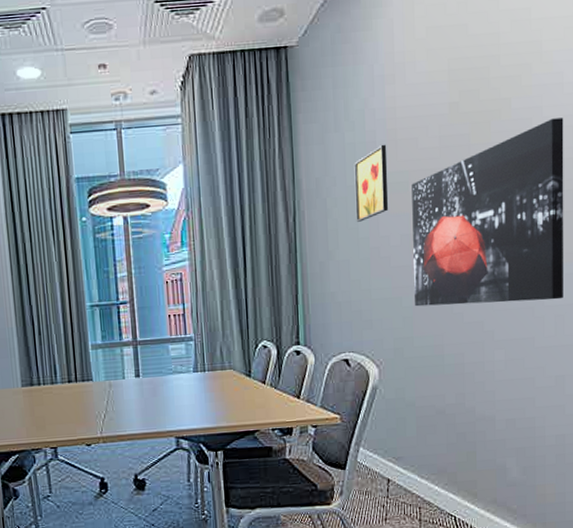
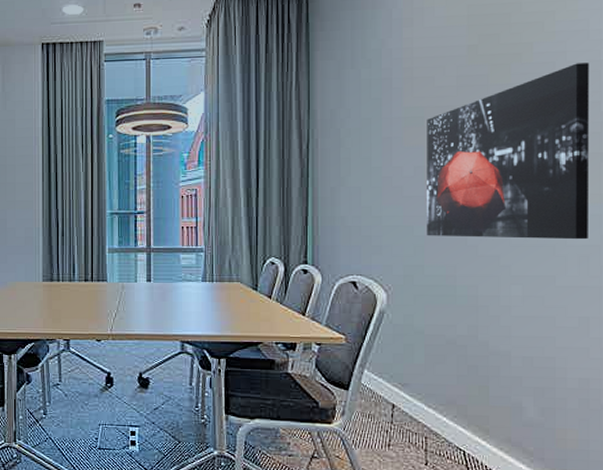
wall art: present [354,144,389,222] -> none [369,81,403,152]

